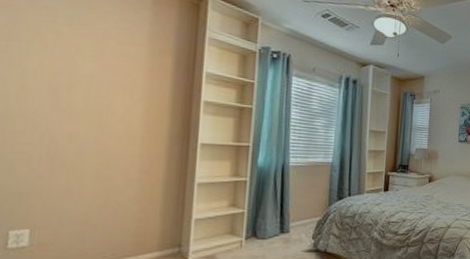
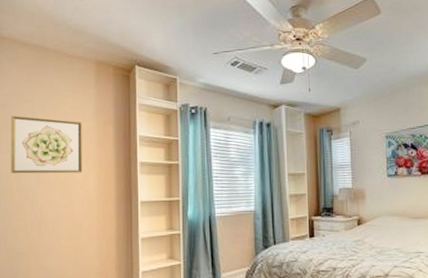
wall art: none [11,22,129,105] -> present [11,116,82,174]

